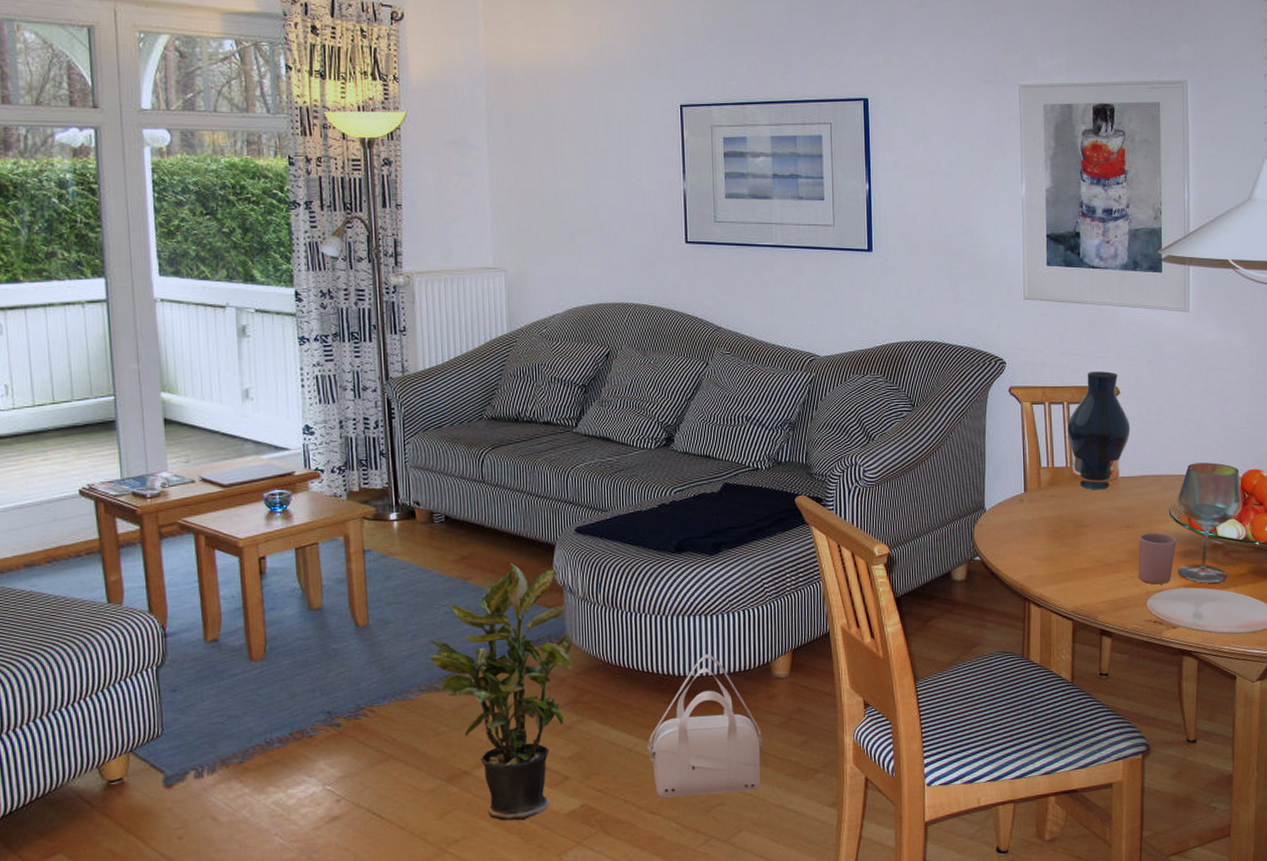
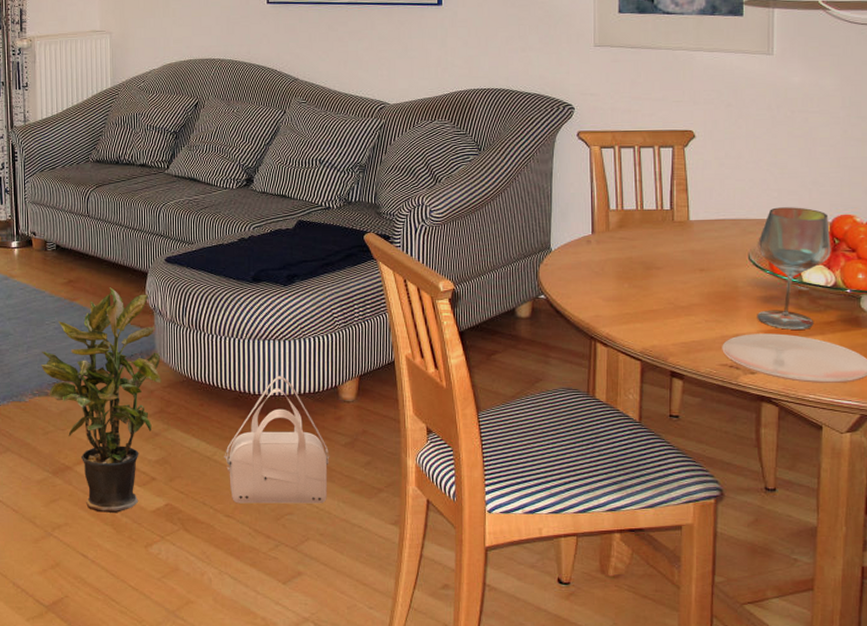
vase: present [1067,371,1131,490] -> none [638,116,707,233]
mug: present [1138,532,1177,585] -> none [713,277,757,329]

